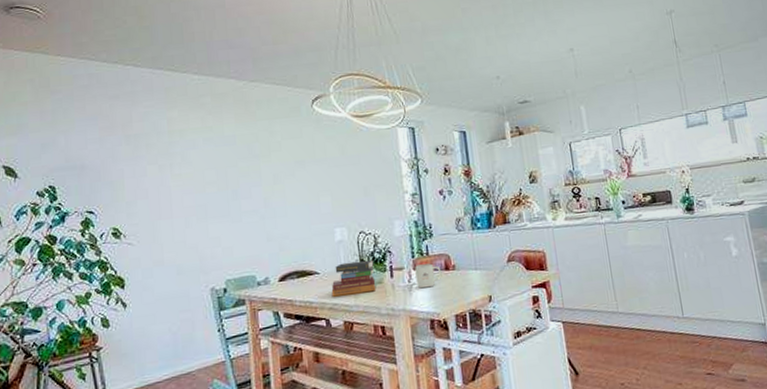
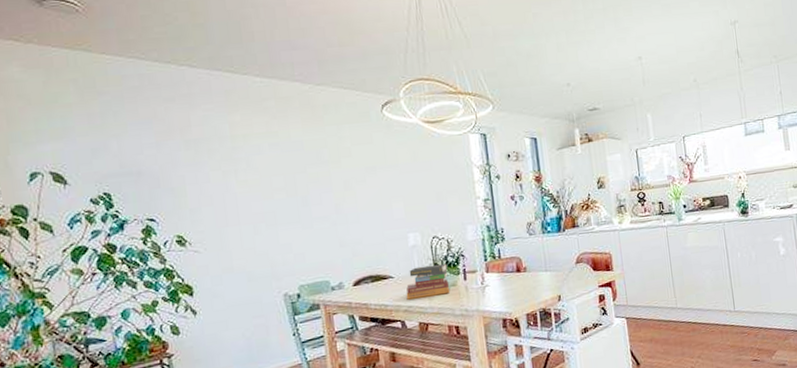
mug: present [415,263,442,289] -> none [487,266,514,290]

